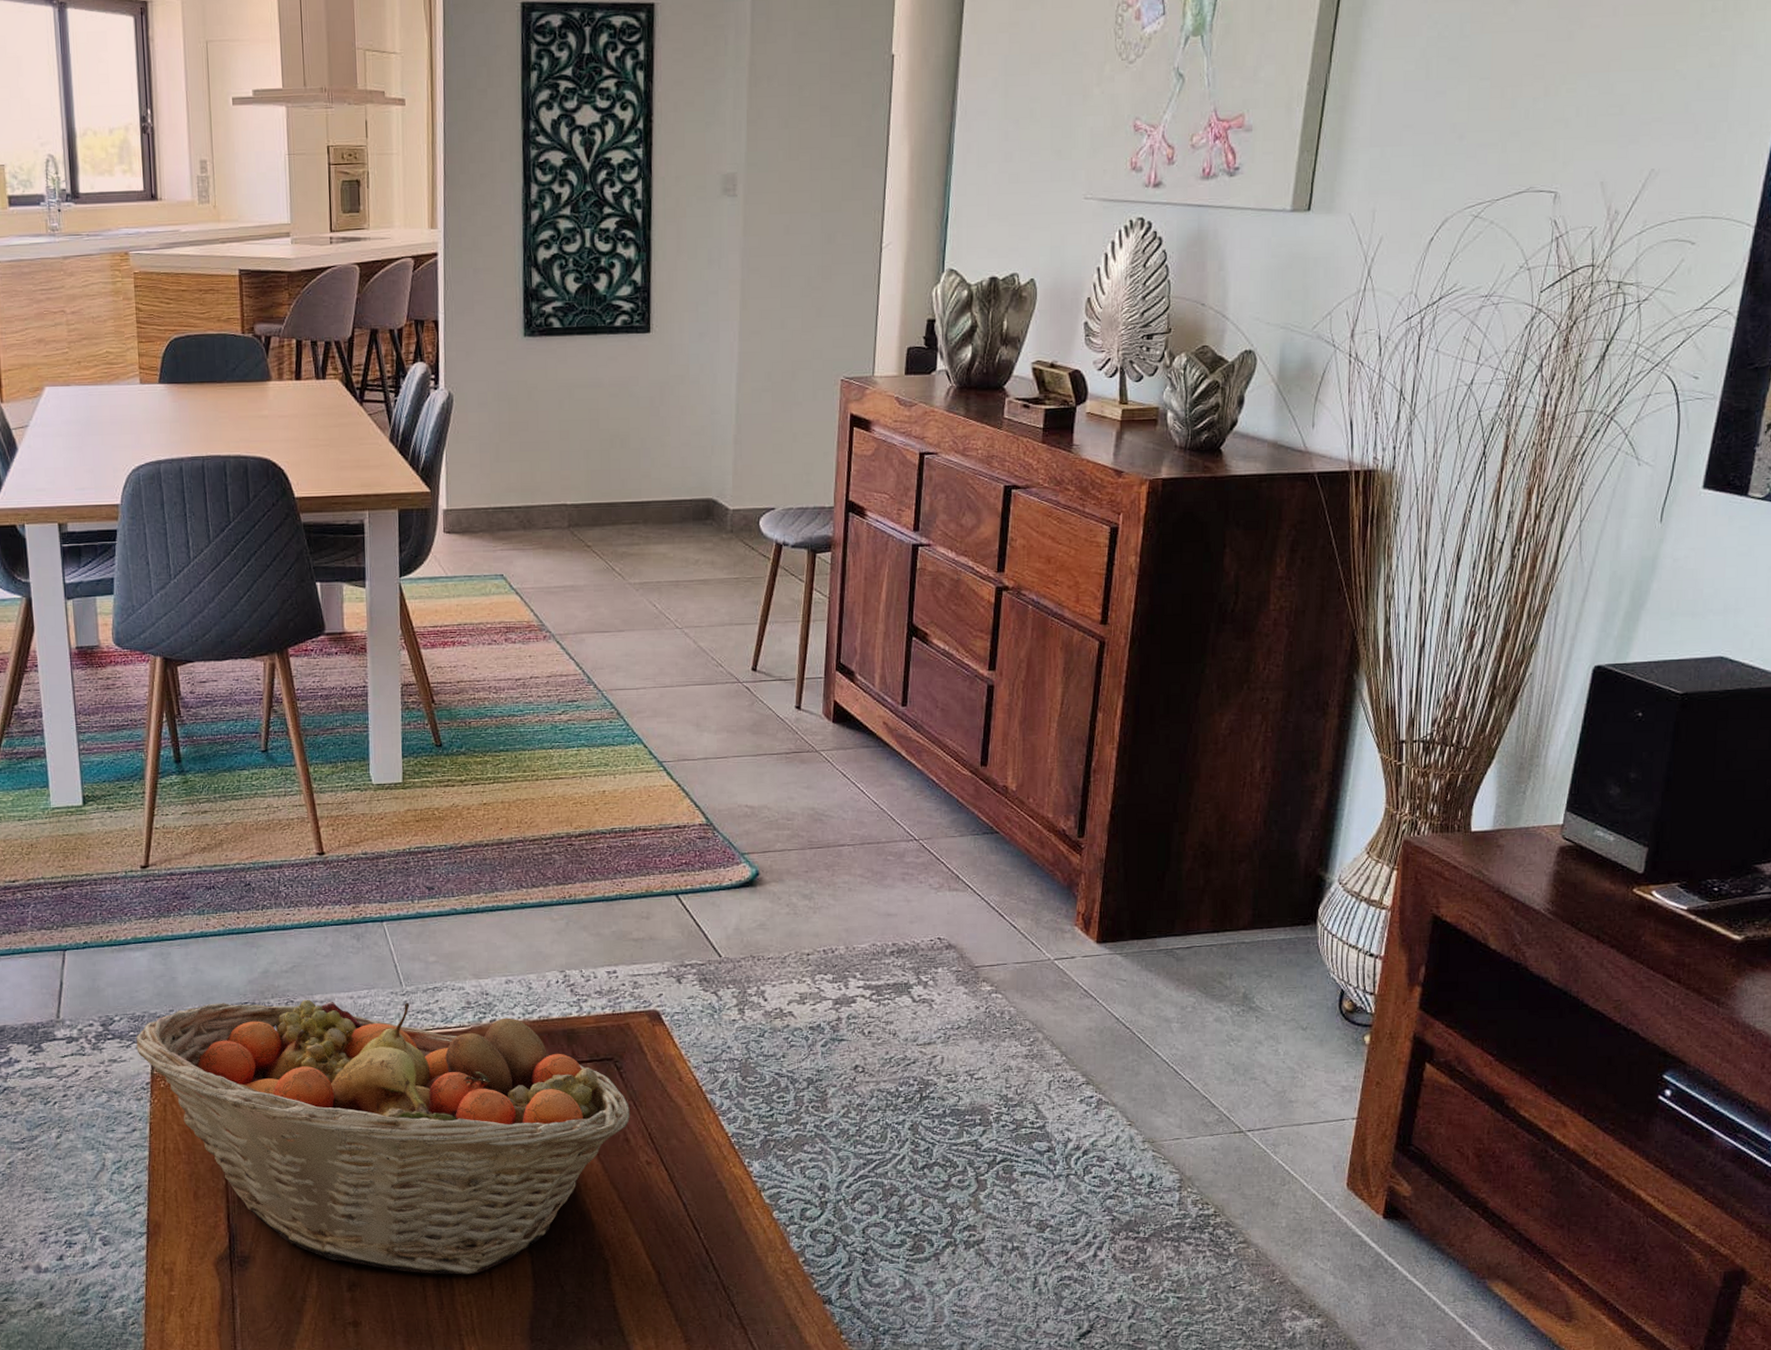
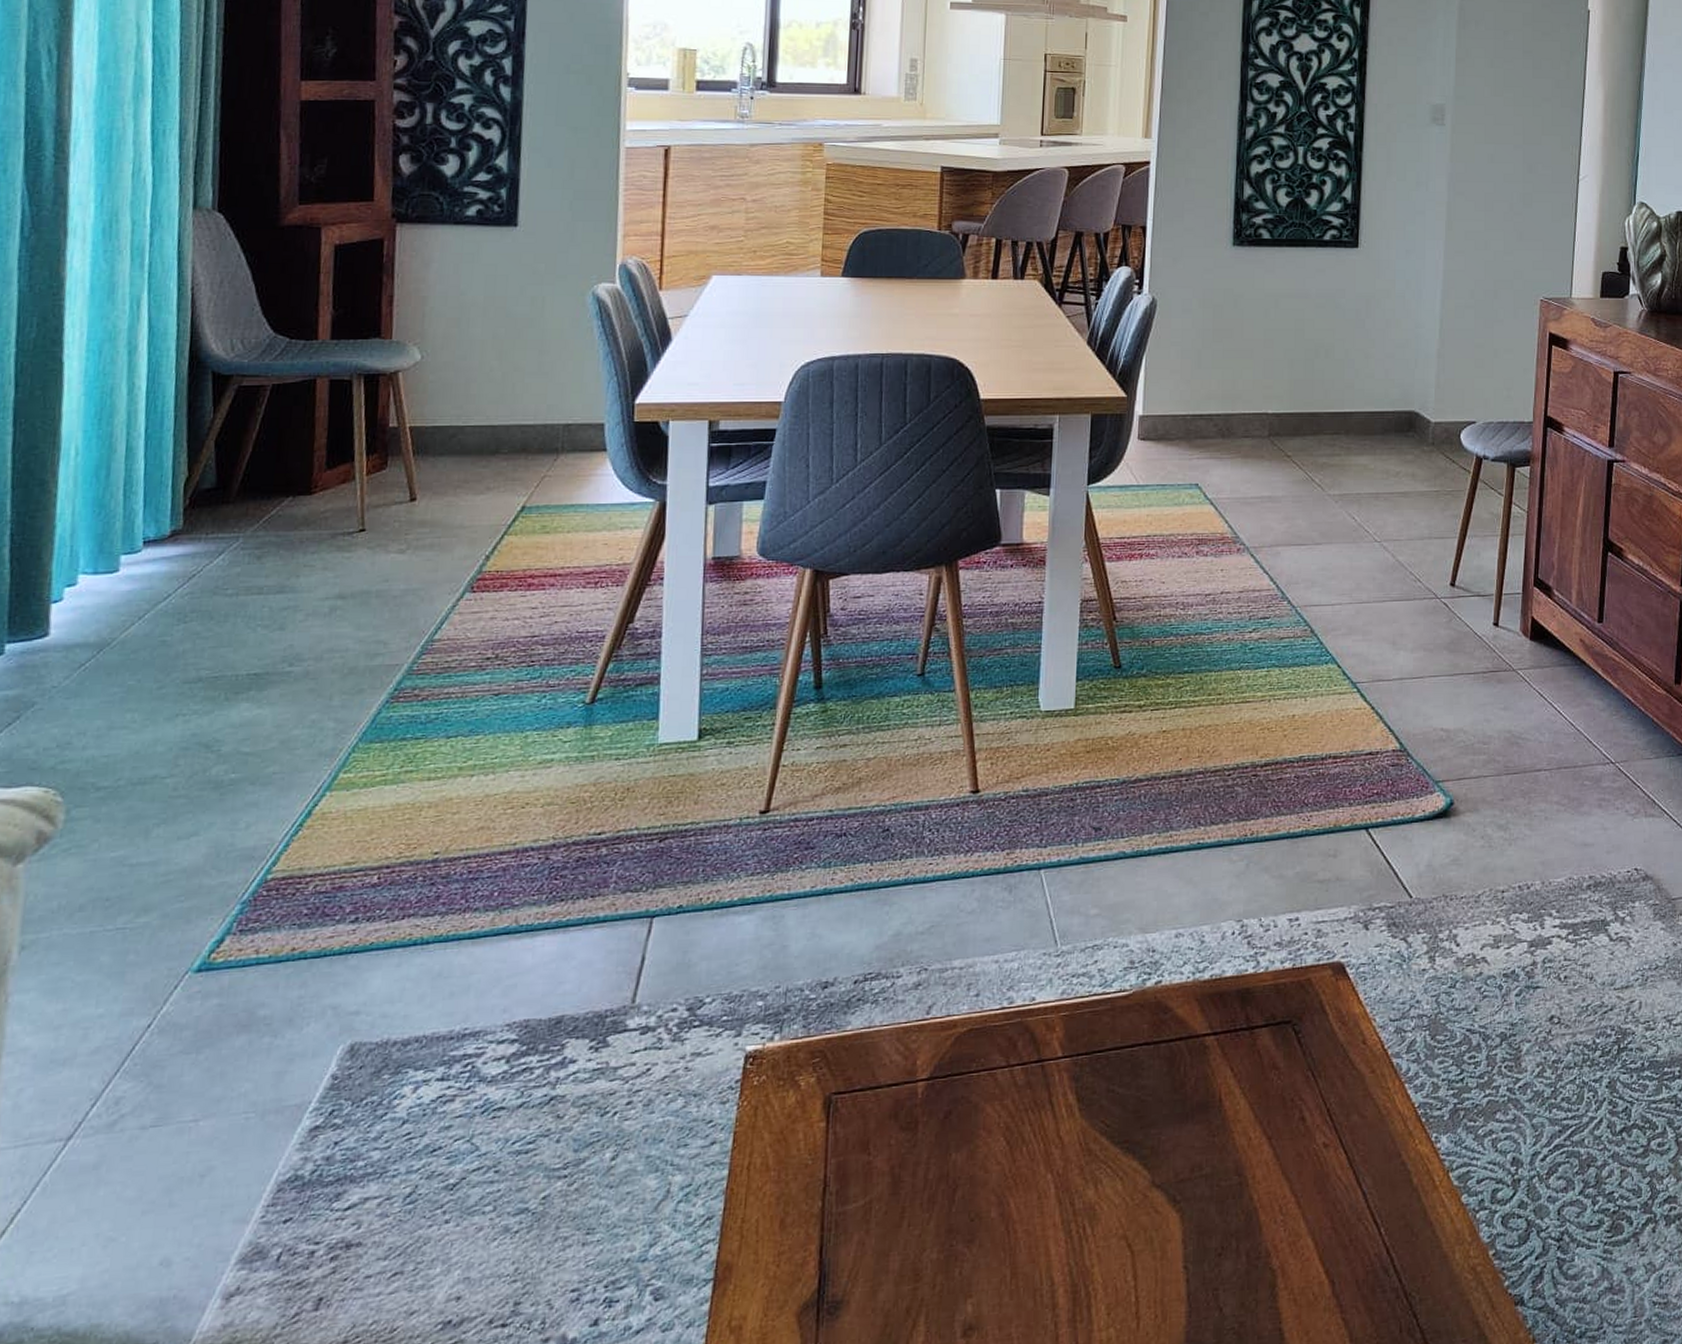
fruit basket: present [136,1000,630,1275] -> none [728,964,1307,1306]

